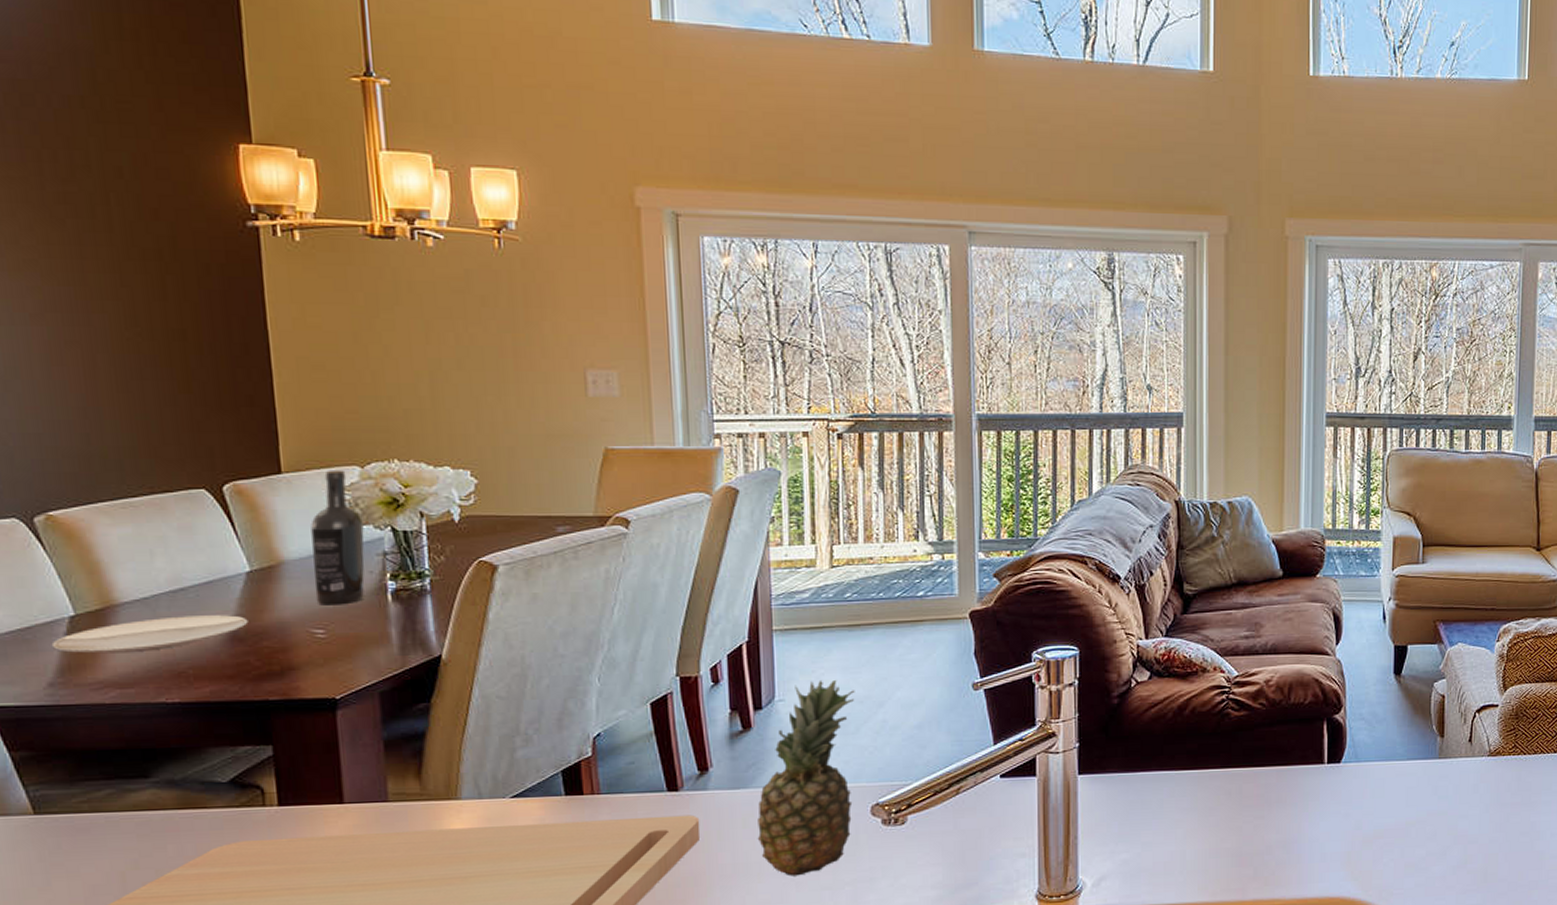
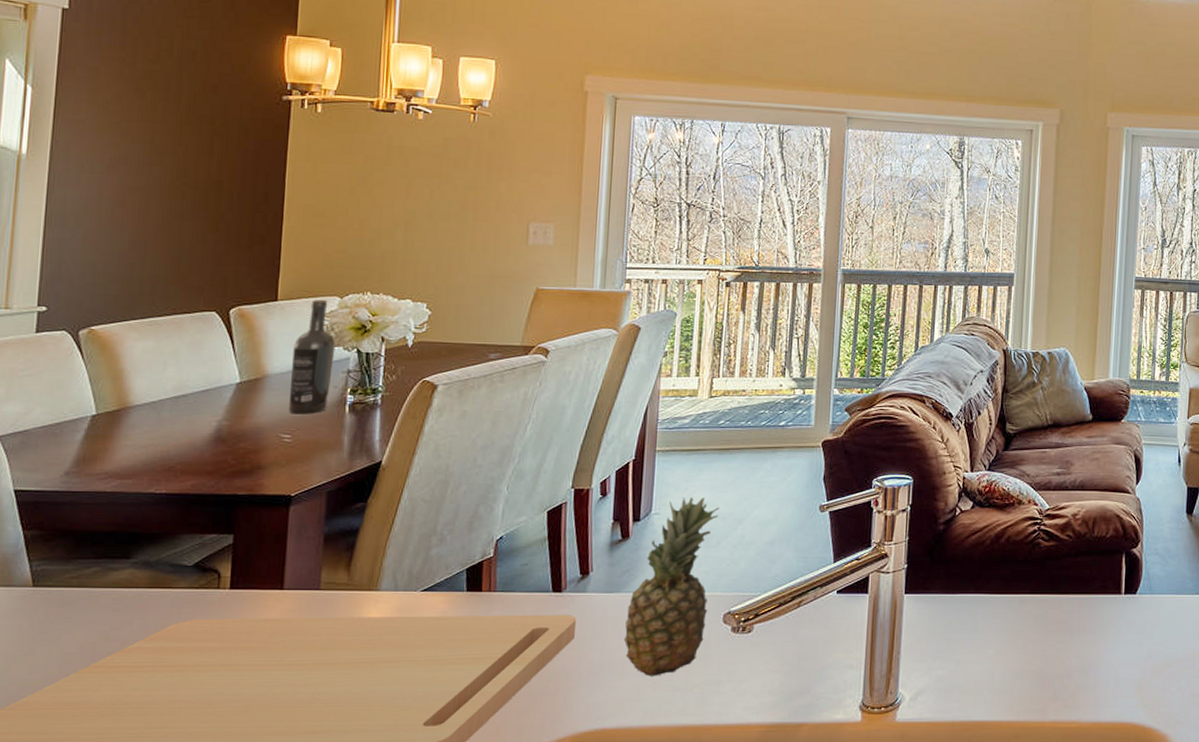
plate: present [51,615,249,653] -> none [73,418,232,449]

